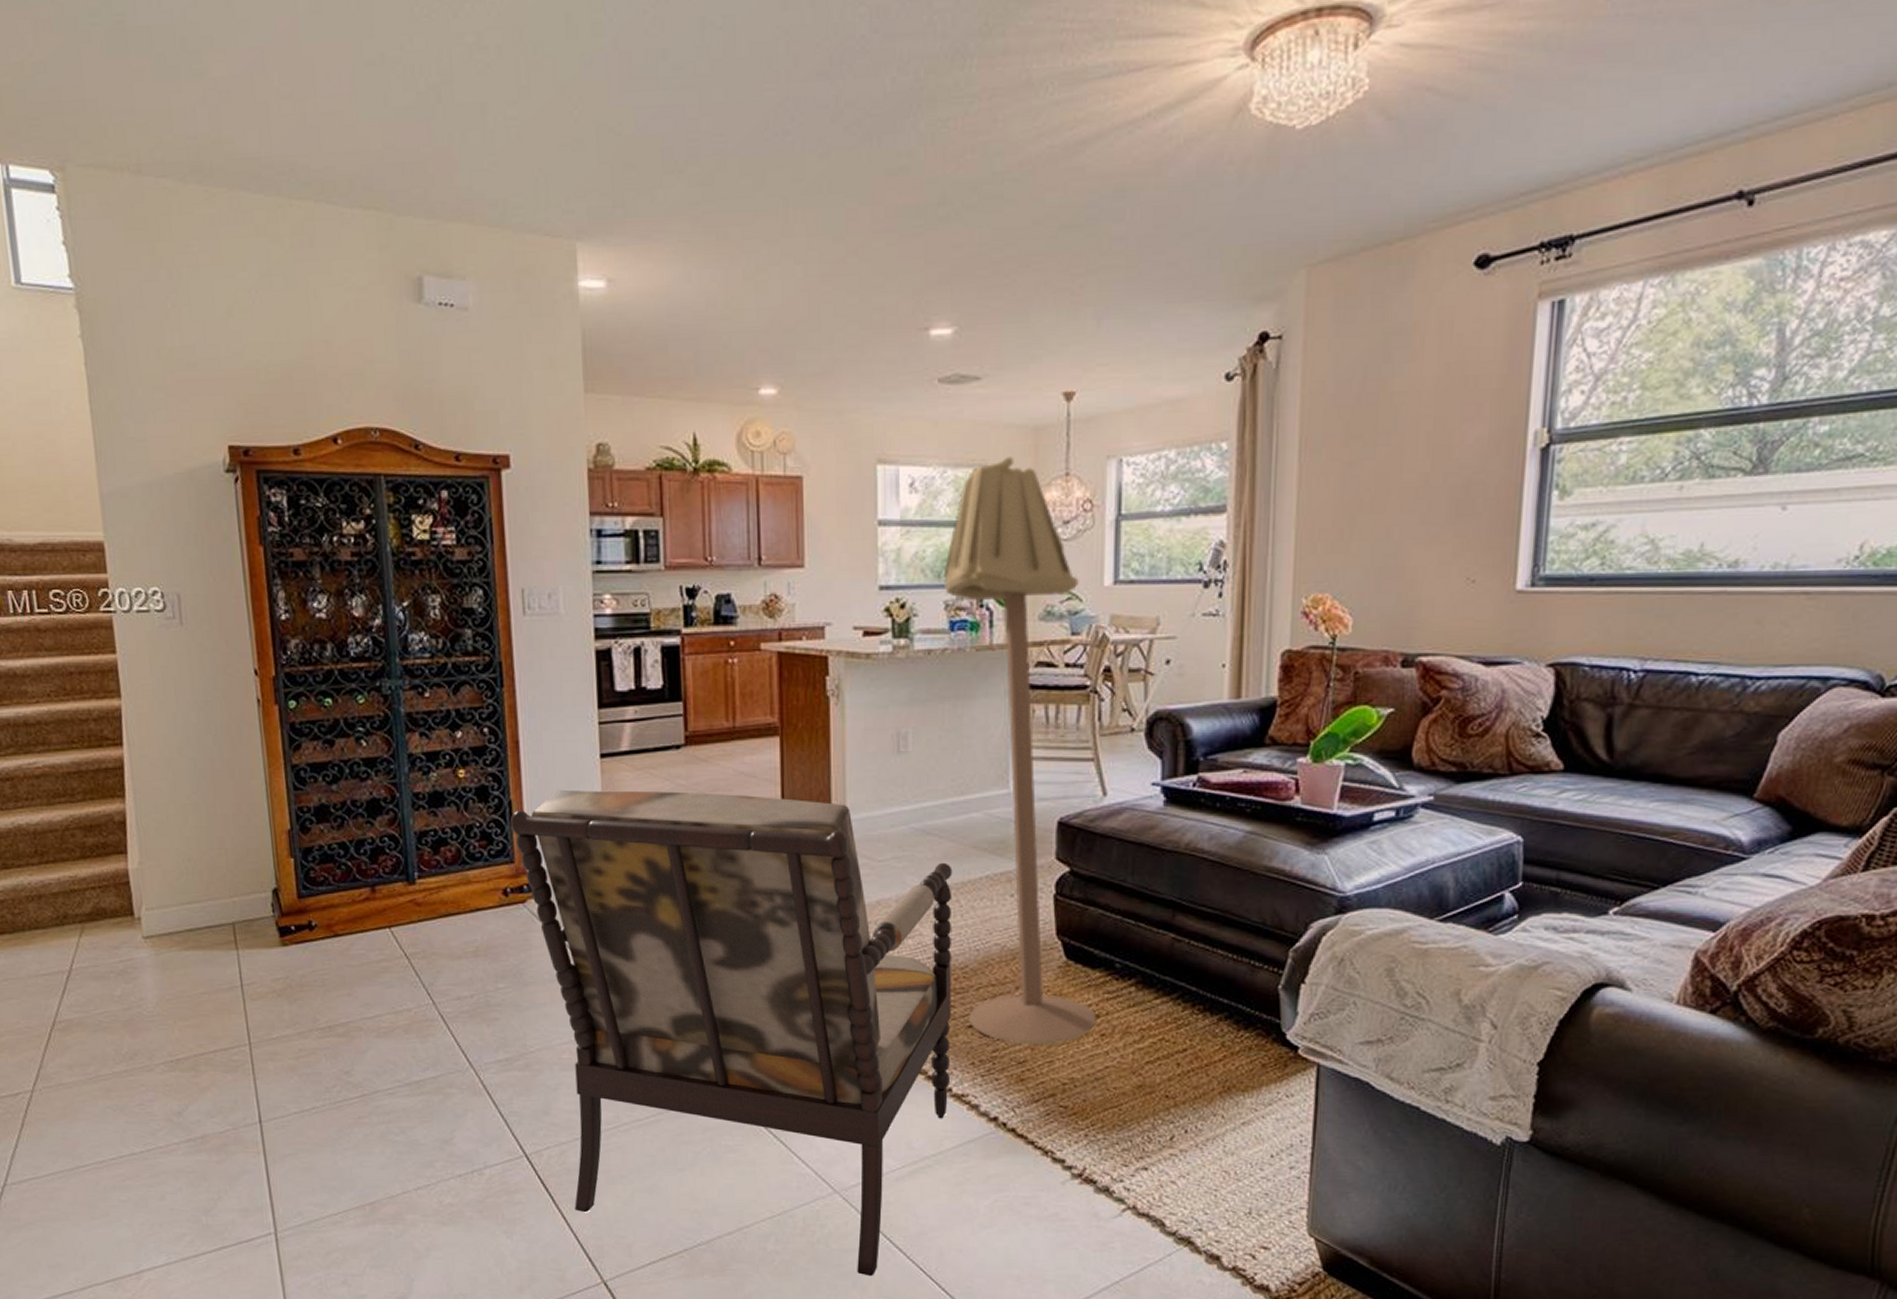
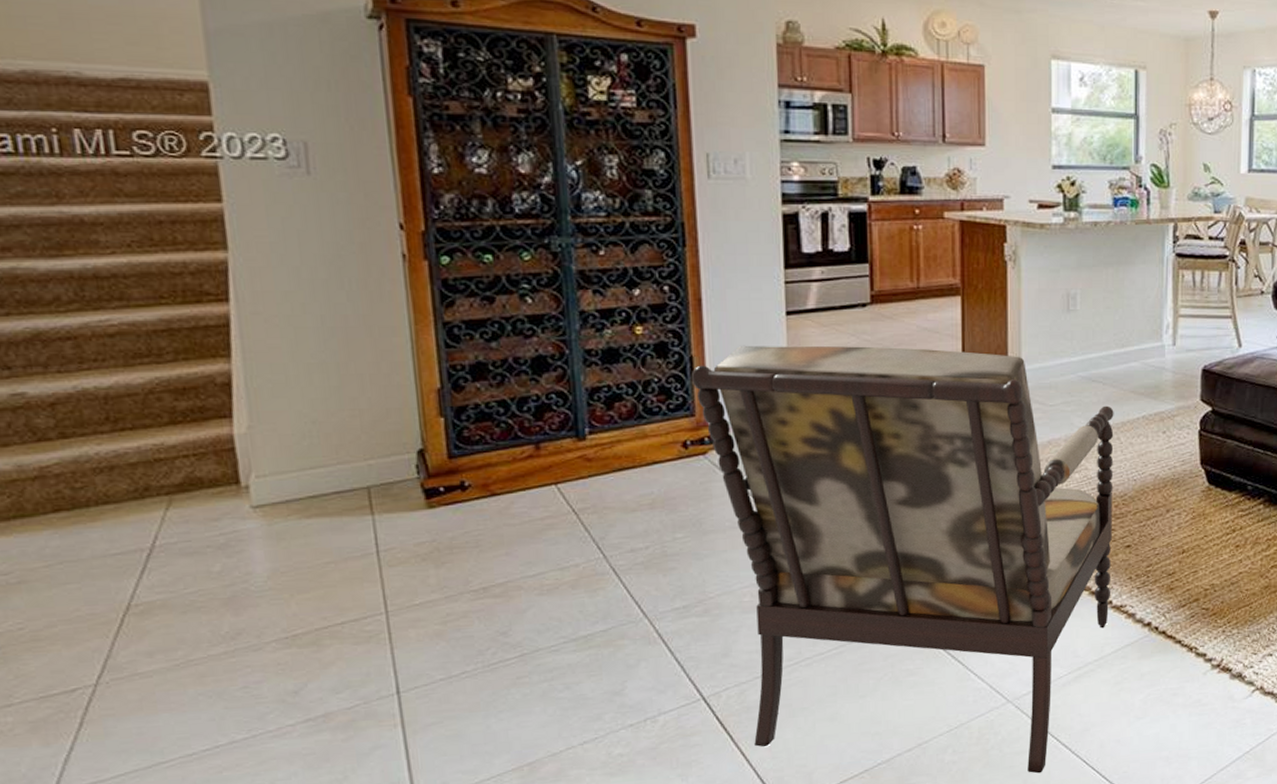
floor lamp: present [943,457,1097,1045] -> none [1108,61,1233,559]

